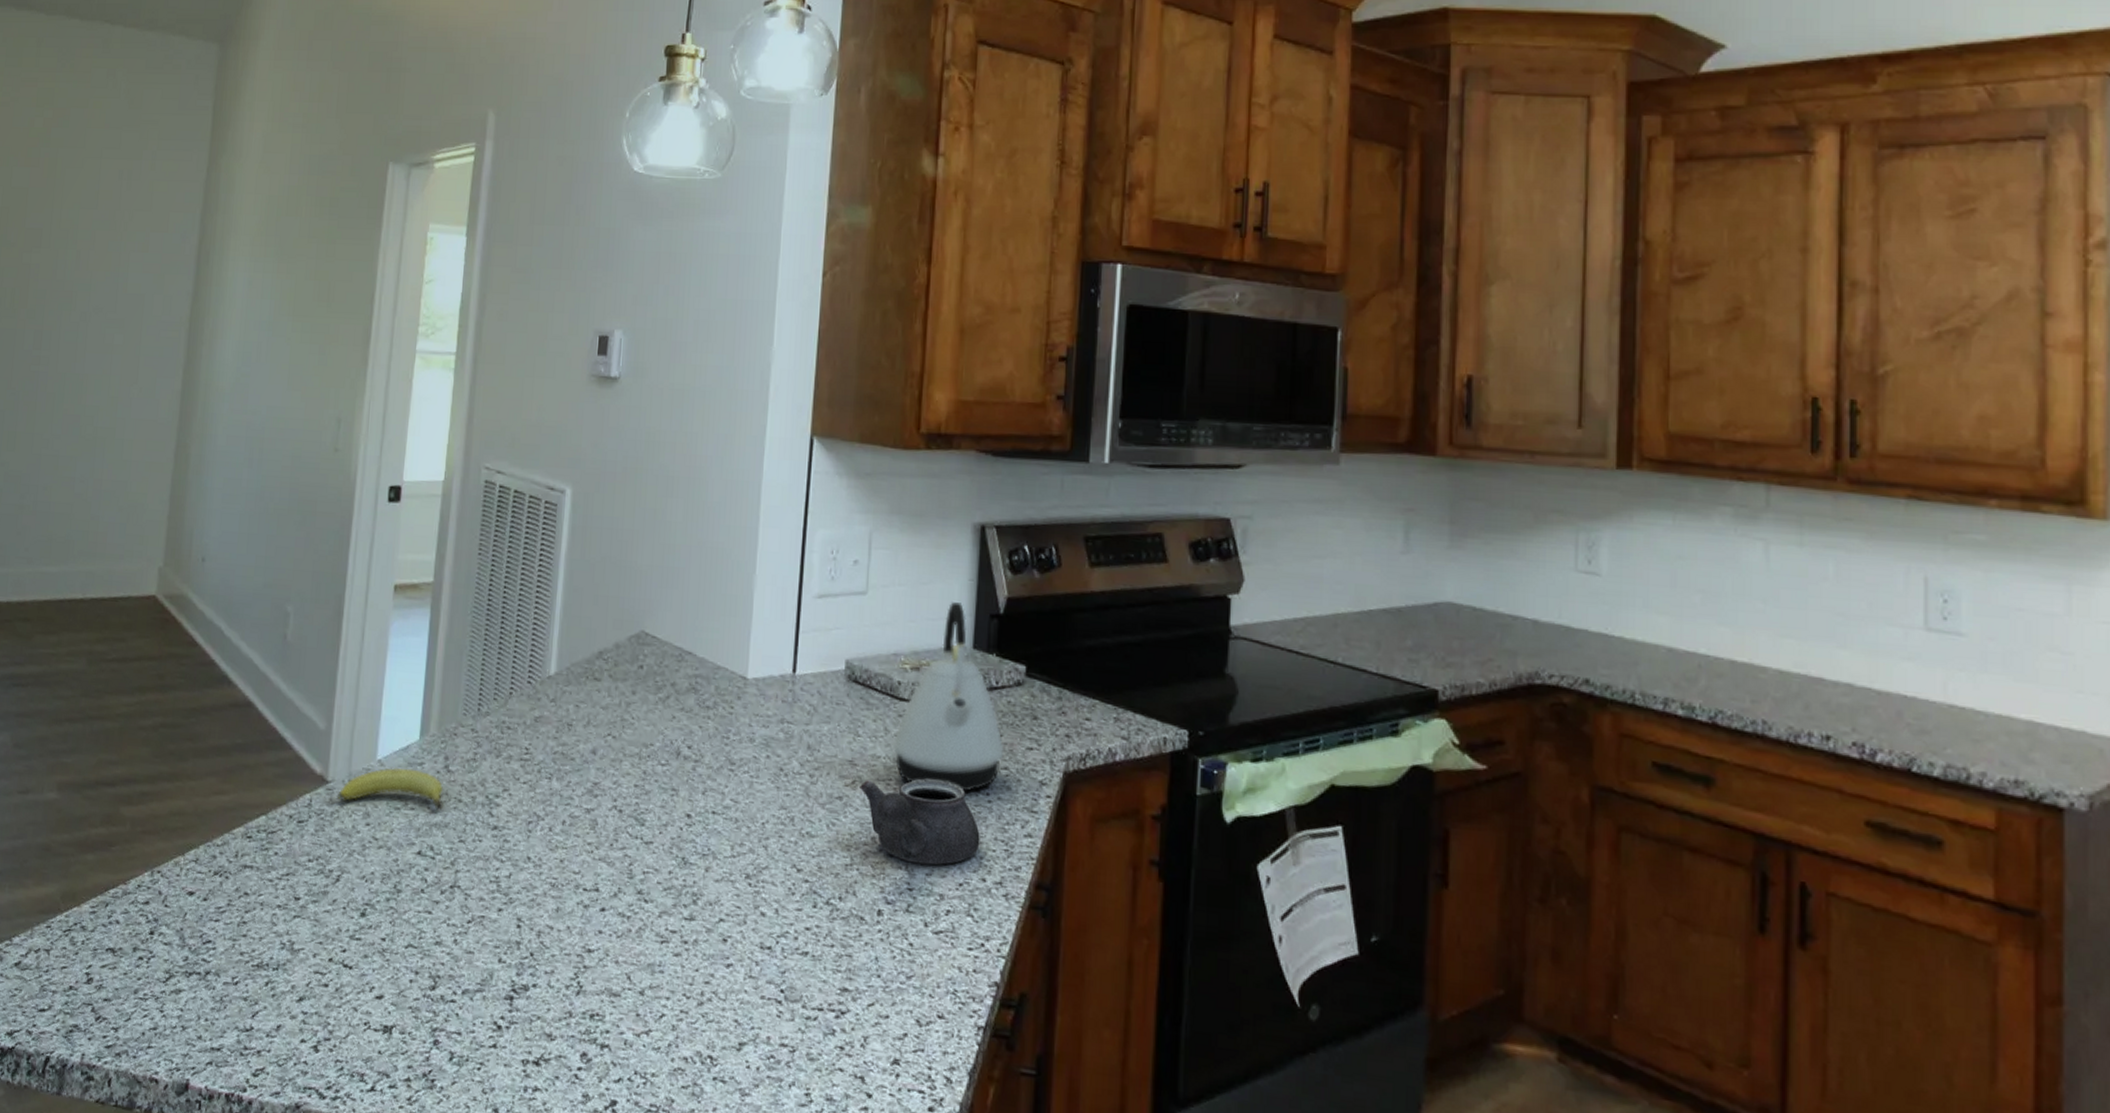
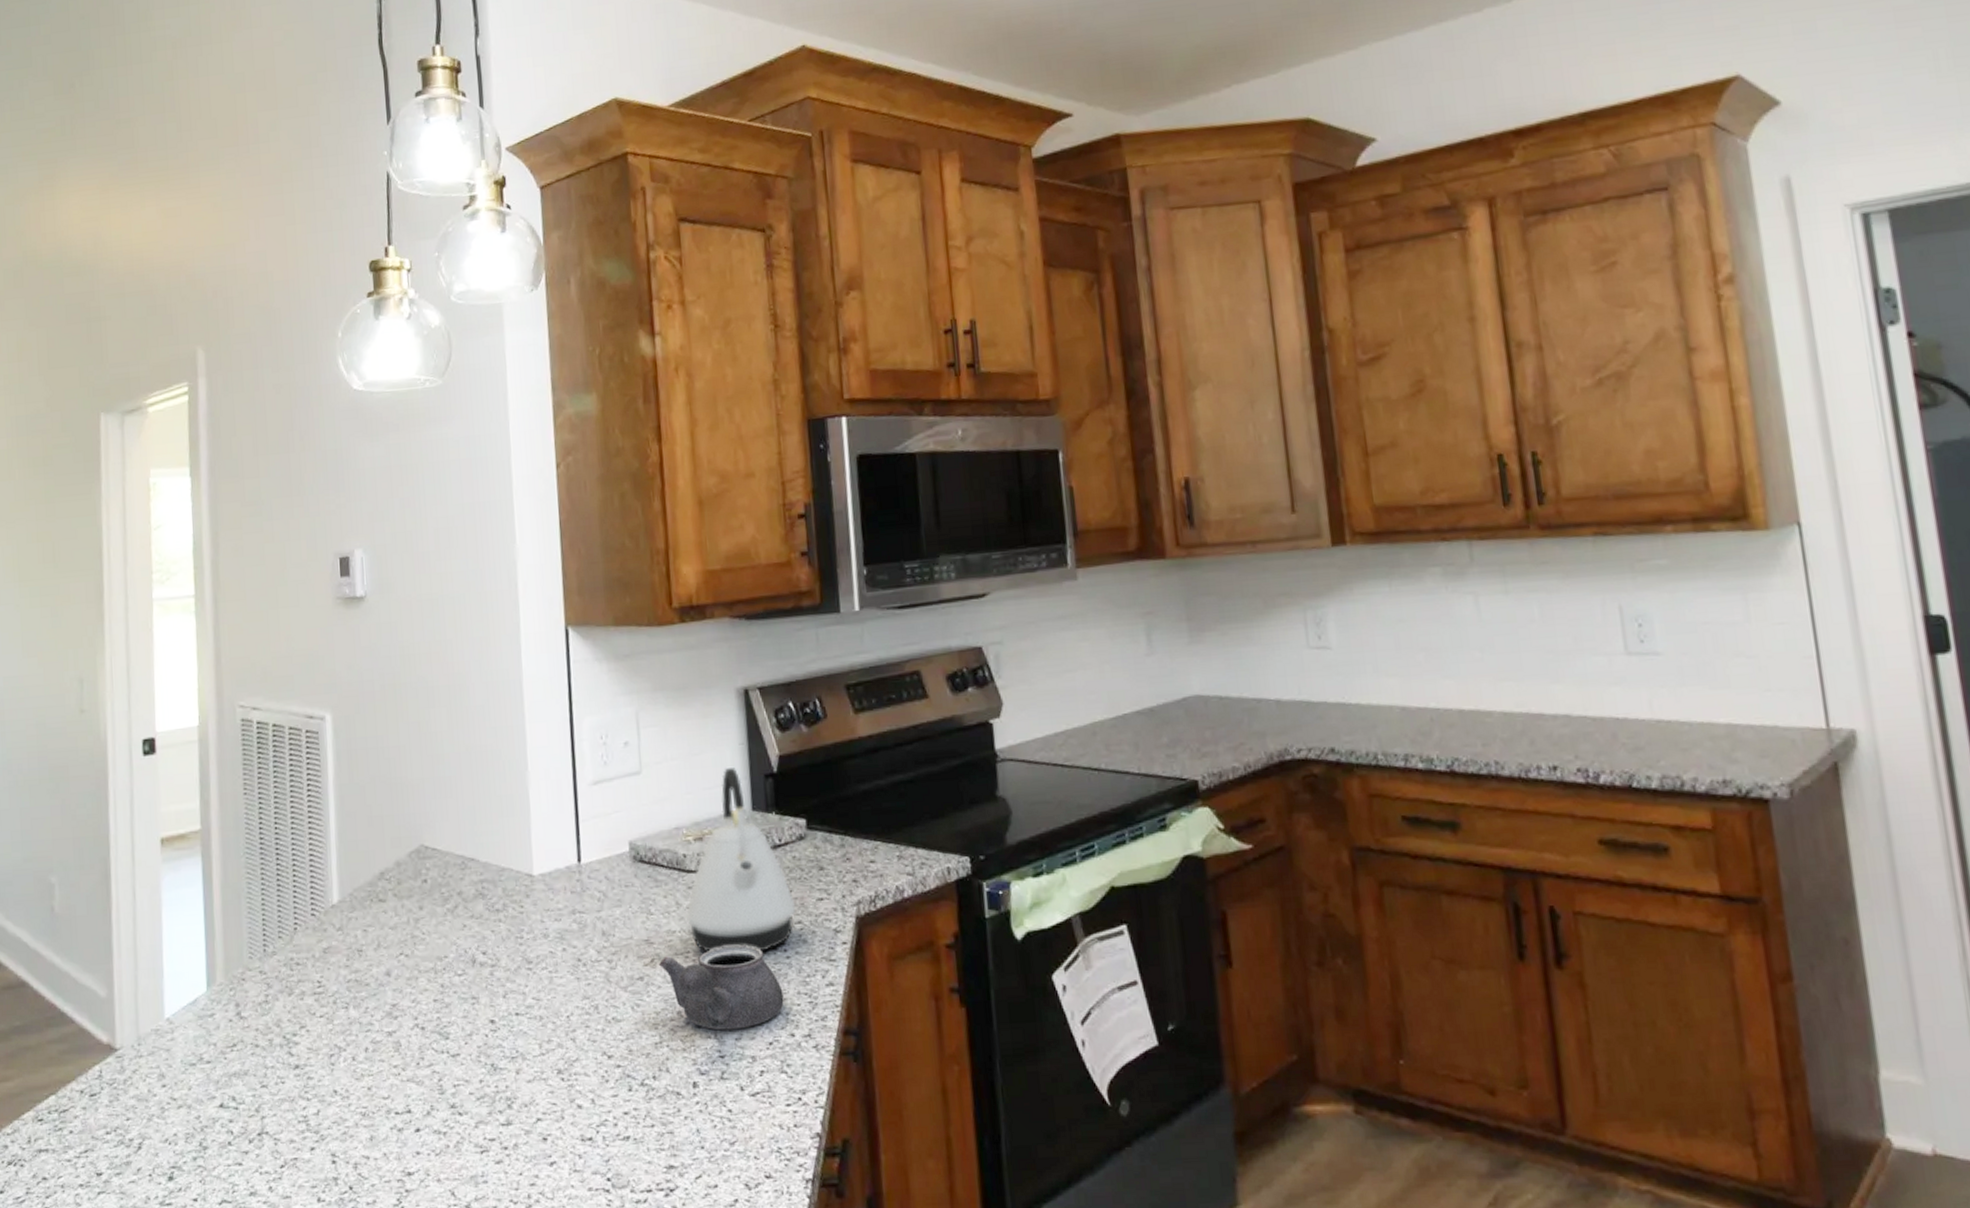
fruit: present [337,767,443,811] -> none [127,1021,240,1066]

